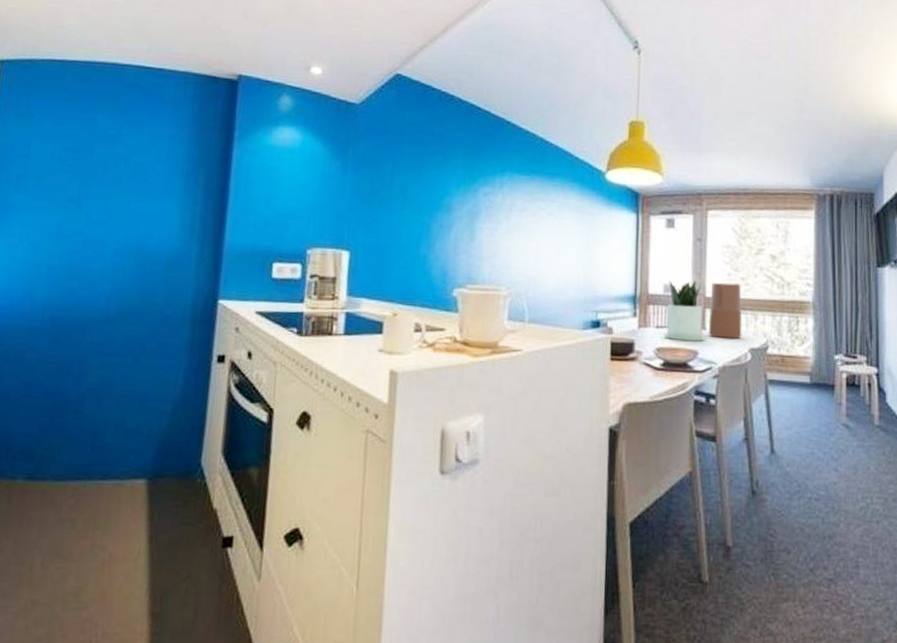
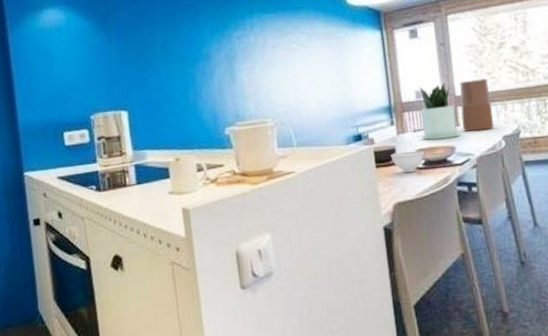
bowl: none [628,347,665,372] -> present [390,150,425,173]

